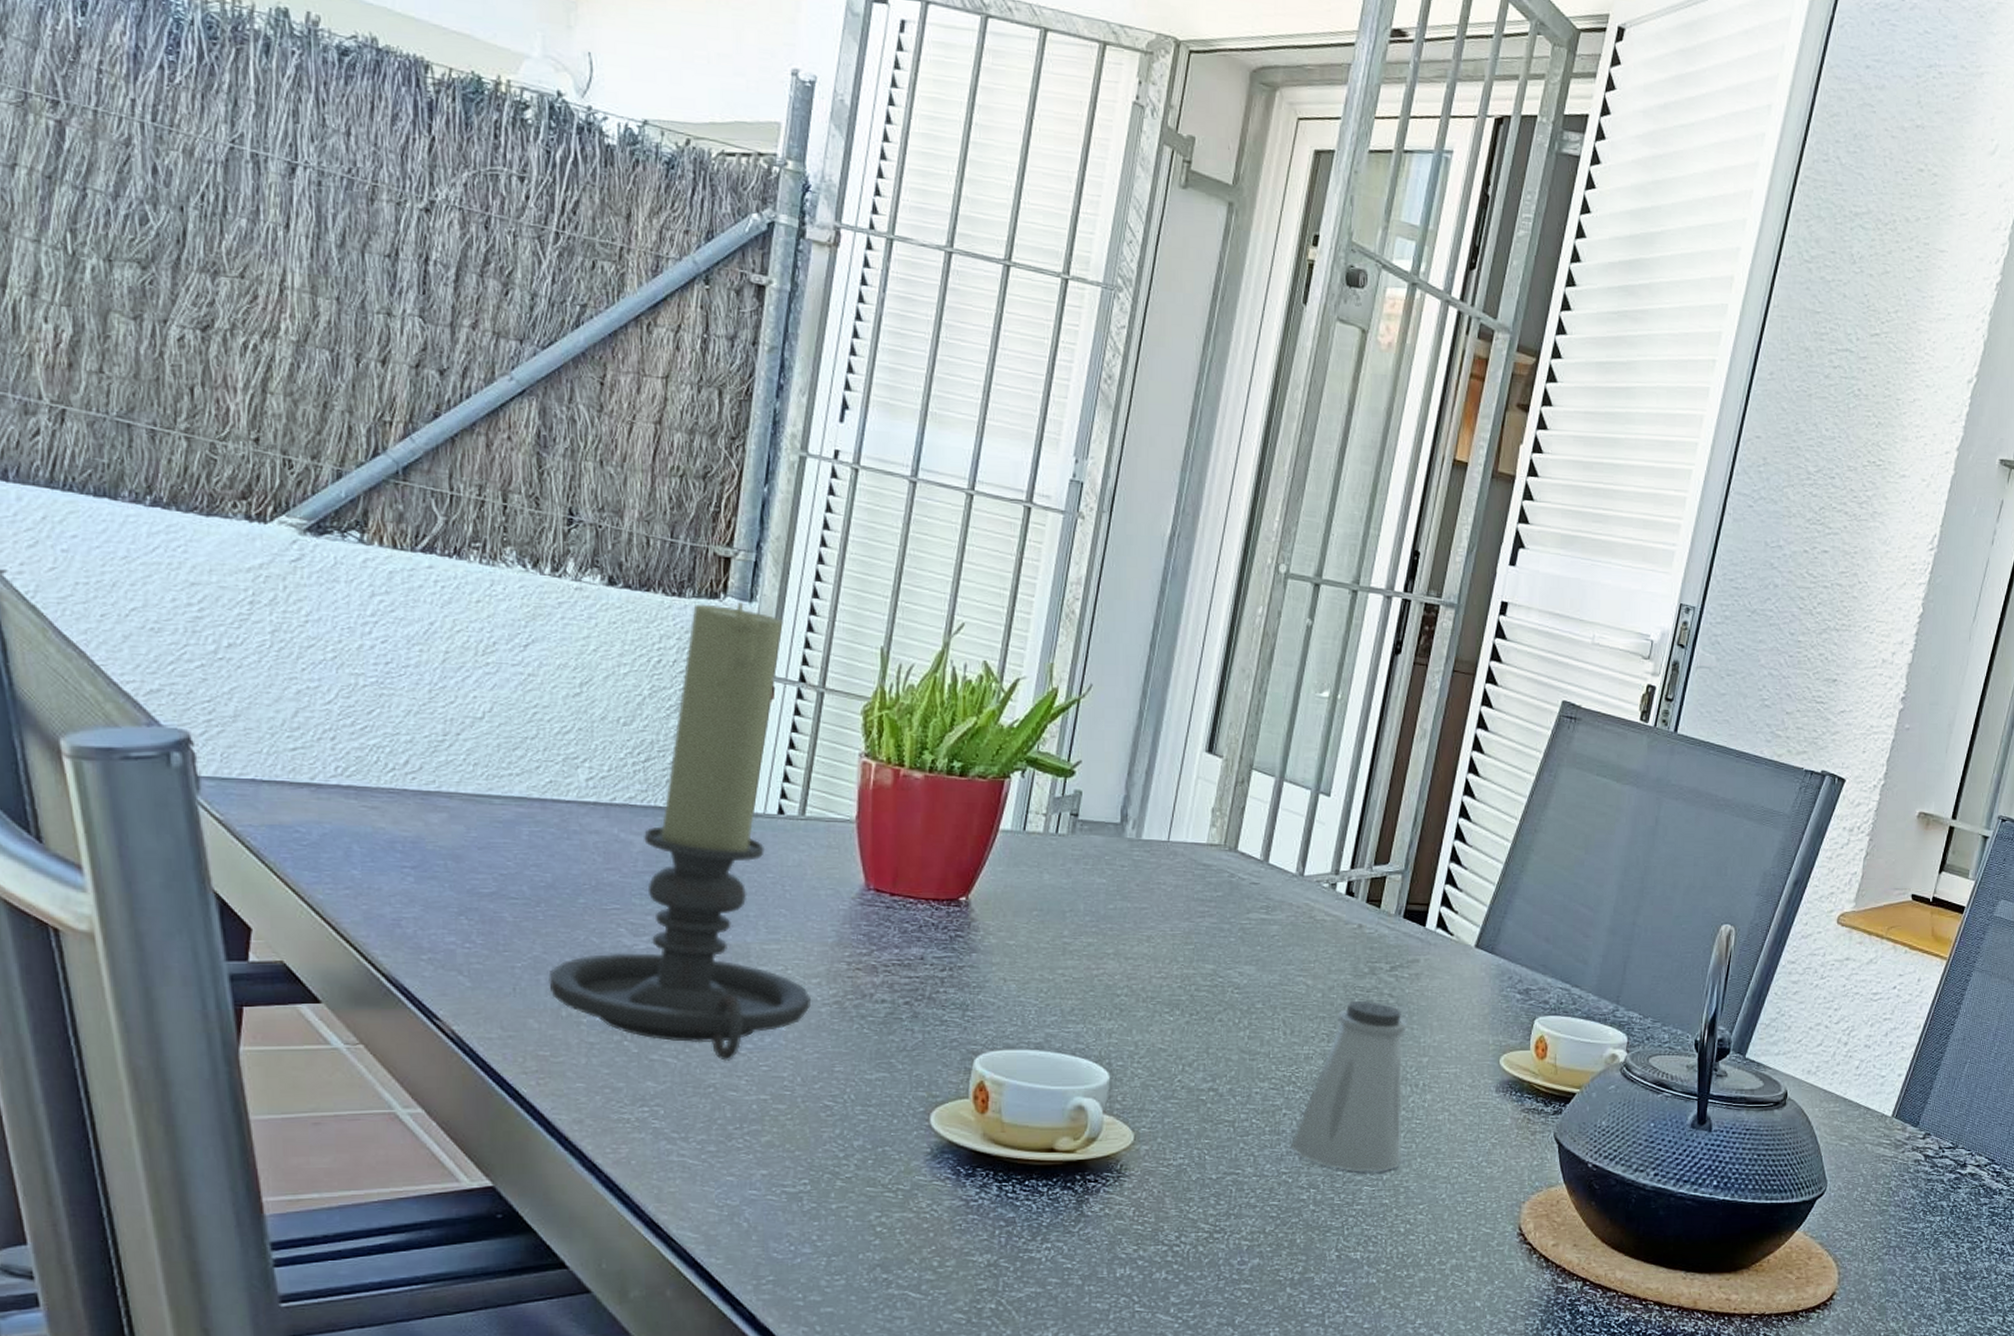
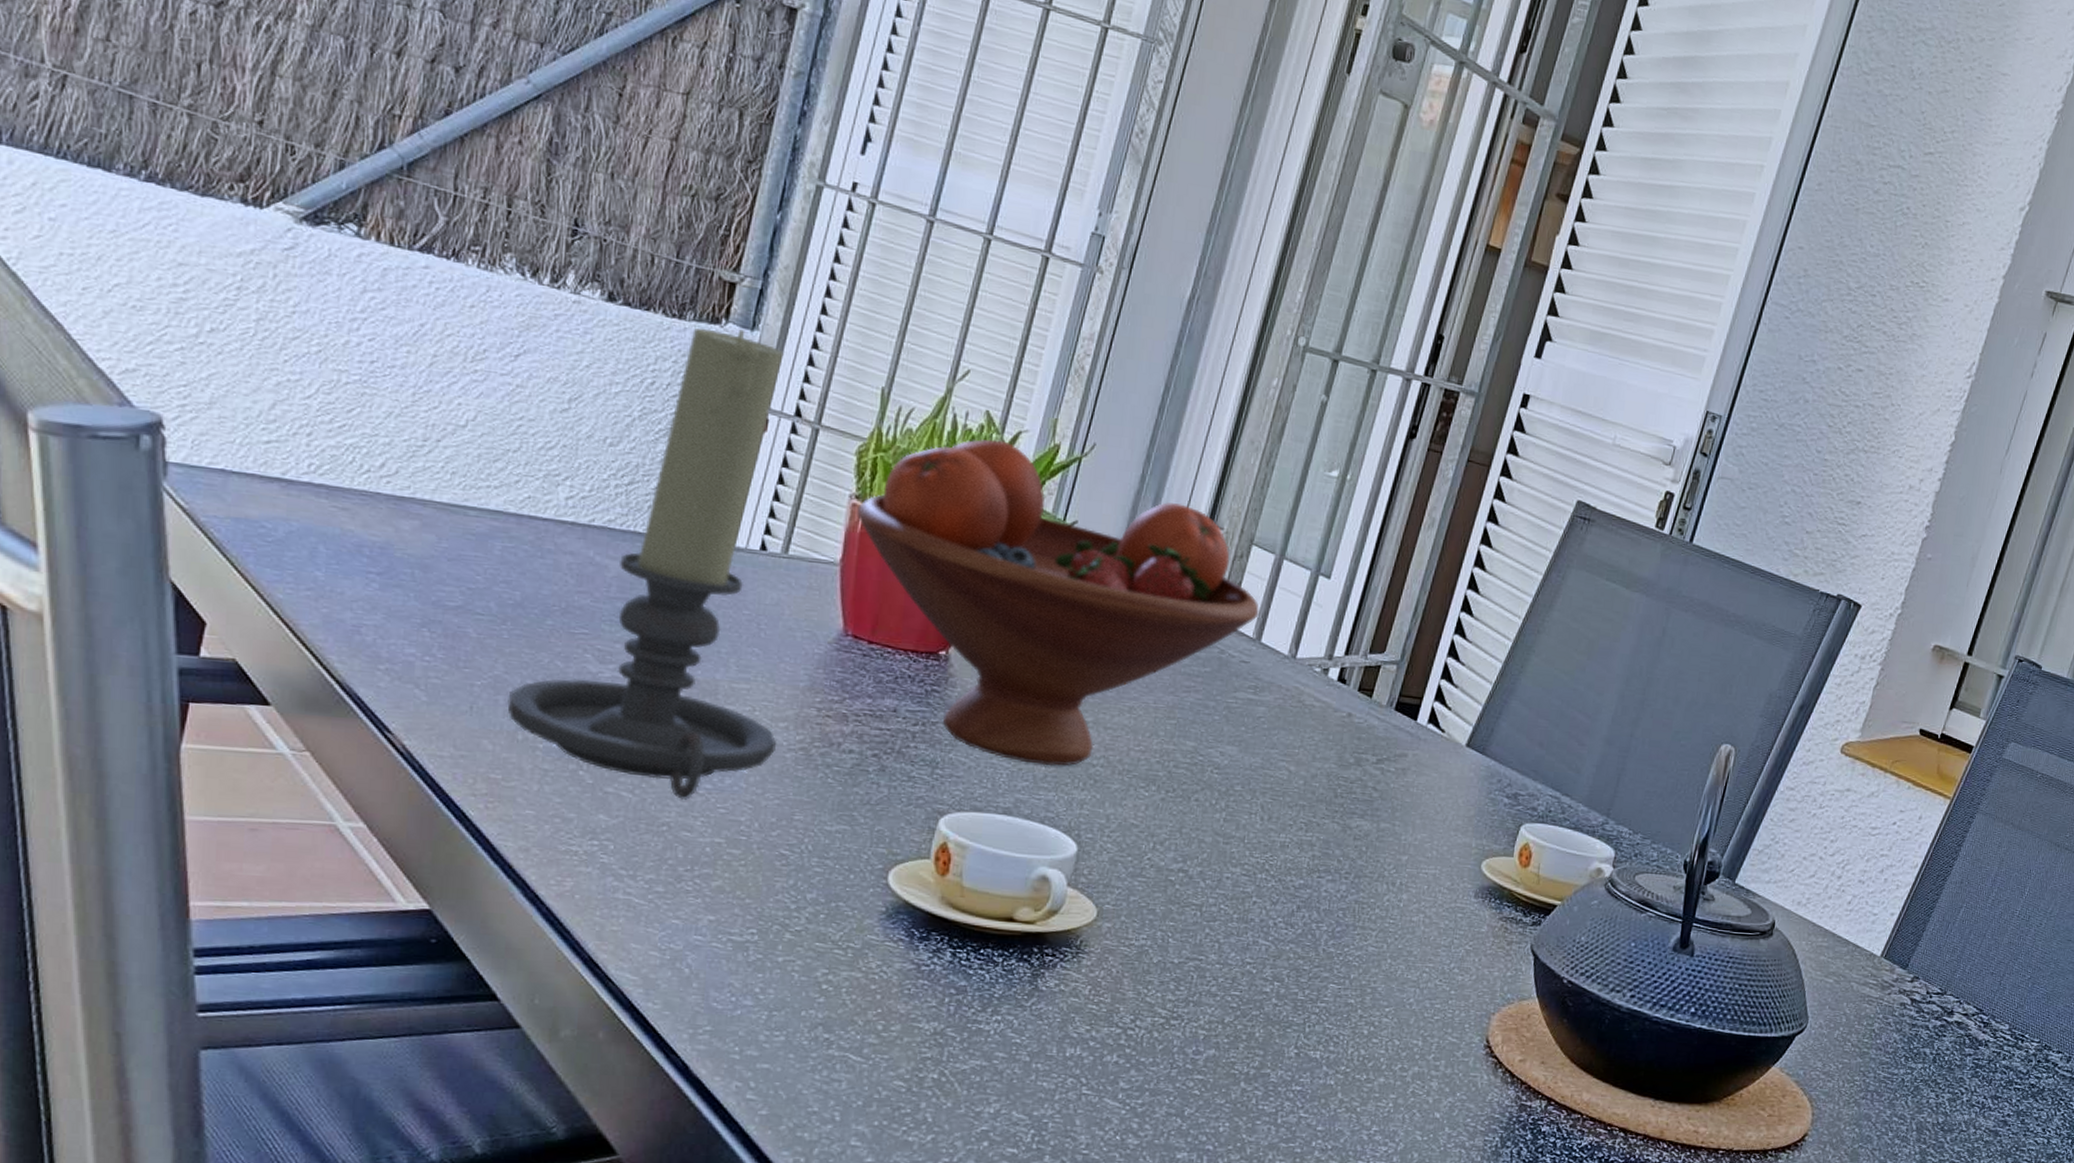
fruit bowl: none [868,688,1264,1000] -> present [857,439,1259,766]
saltshaker: present [1290,1000,1406,1173] -> none [1257,791,1388,970]

